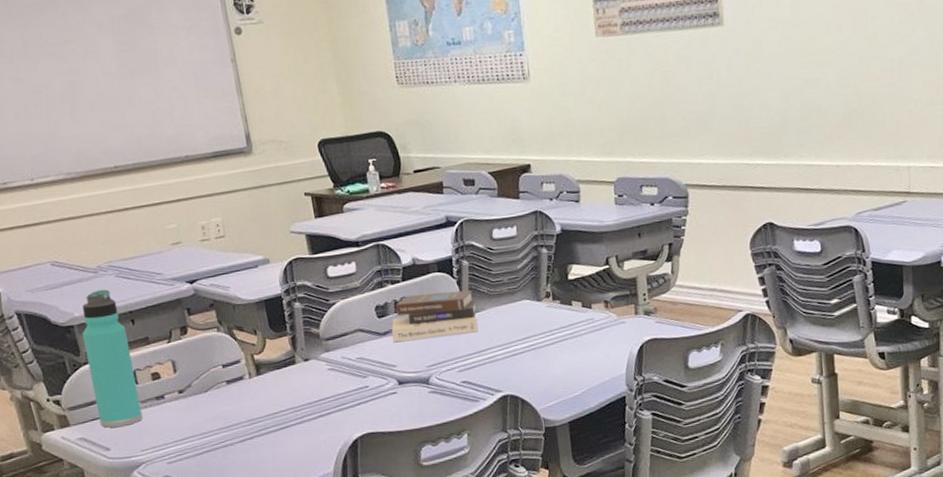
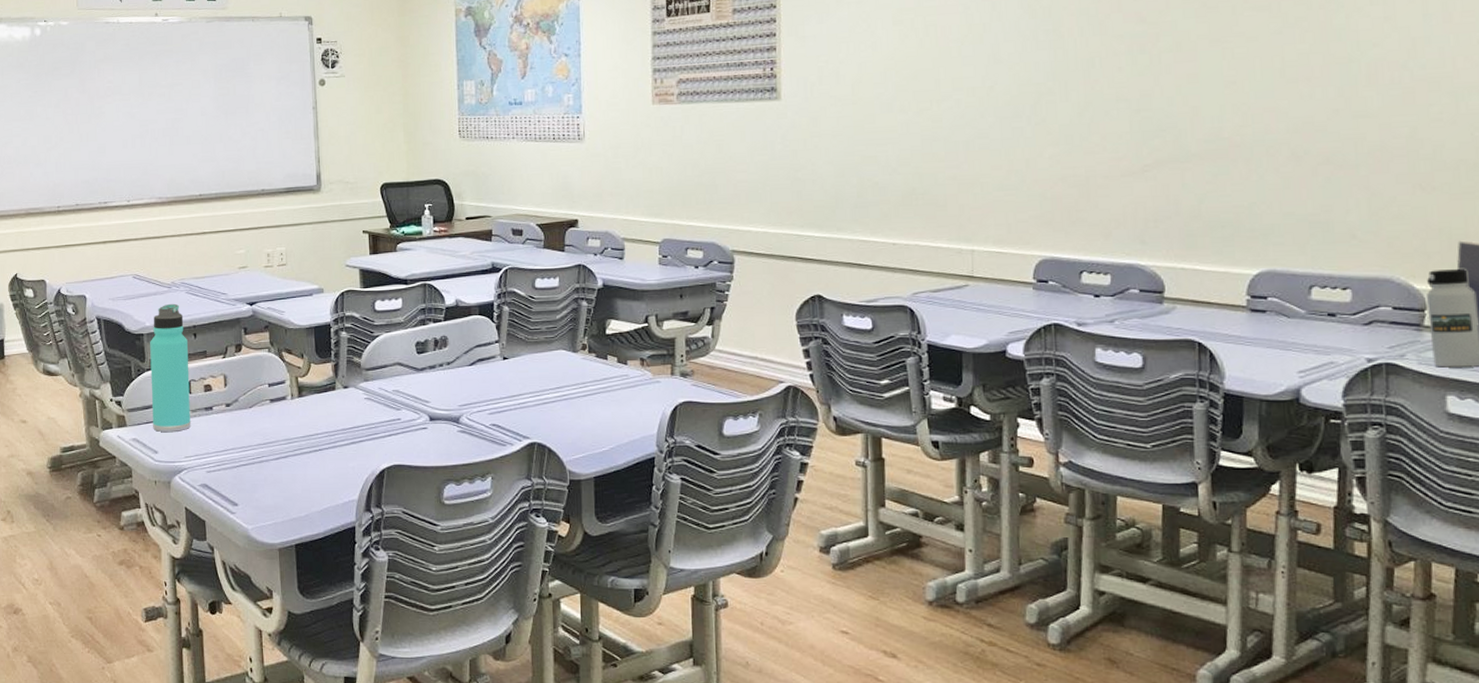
books: present [391,290,479,343] -> none [429,334,513,379]

